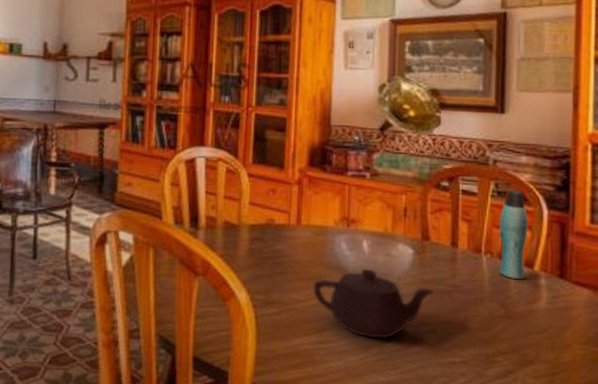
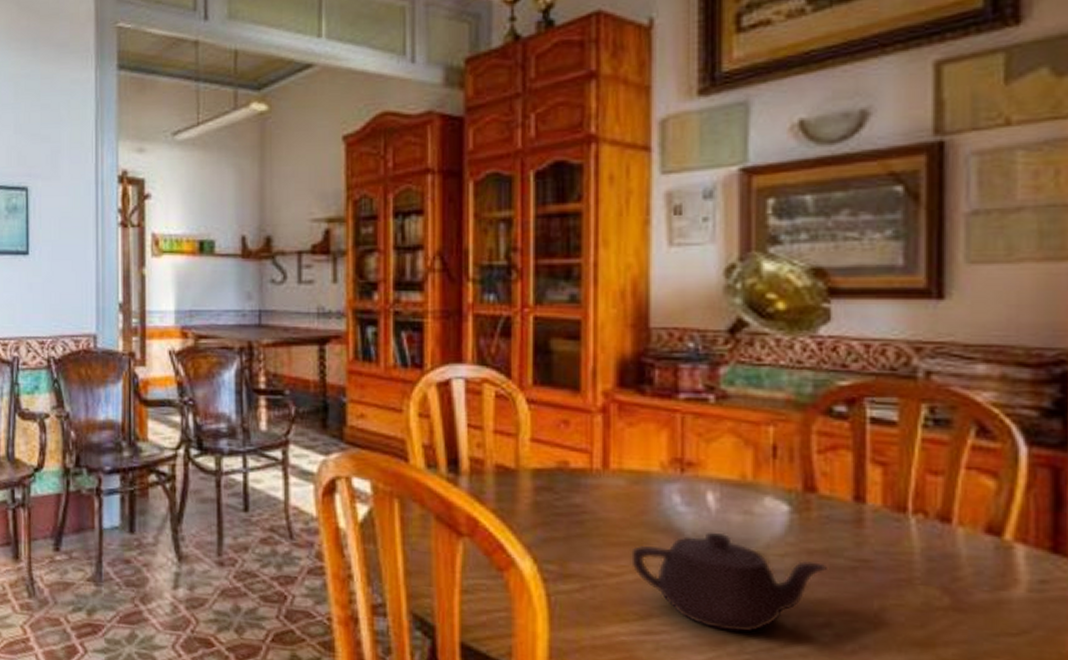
bottle: present [498,190,528,279] -> none [937,416,991,553]

